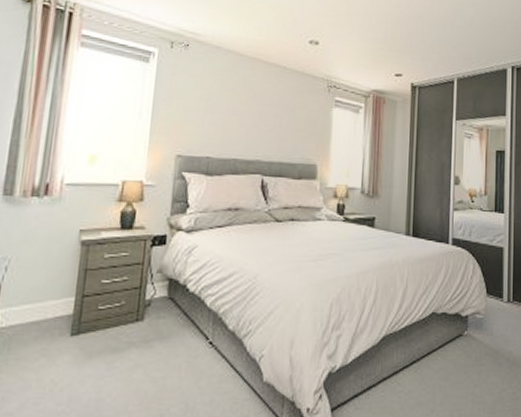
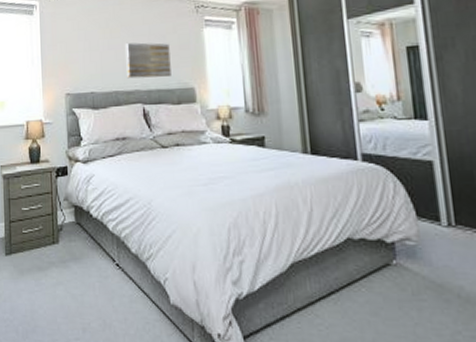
wall art: none [249,111,298,150] -> present [125,42,171,79]

